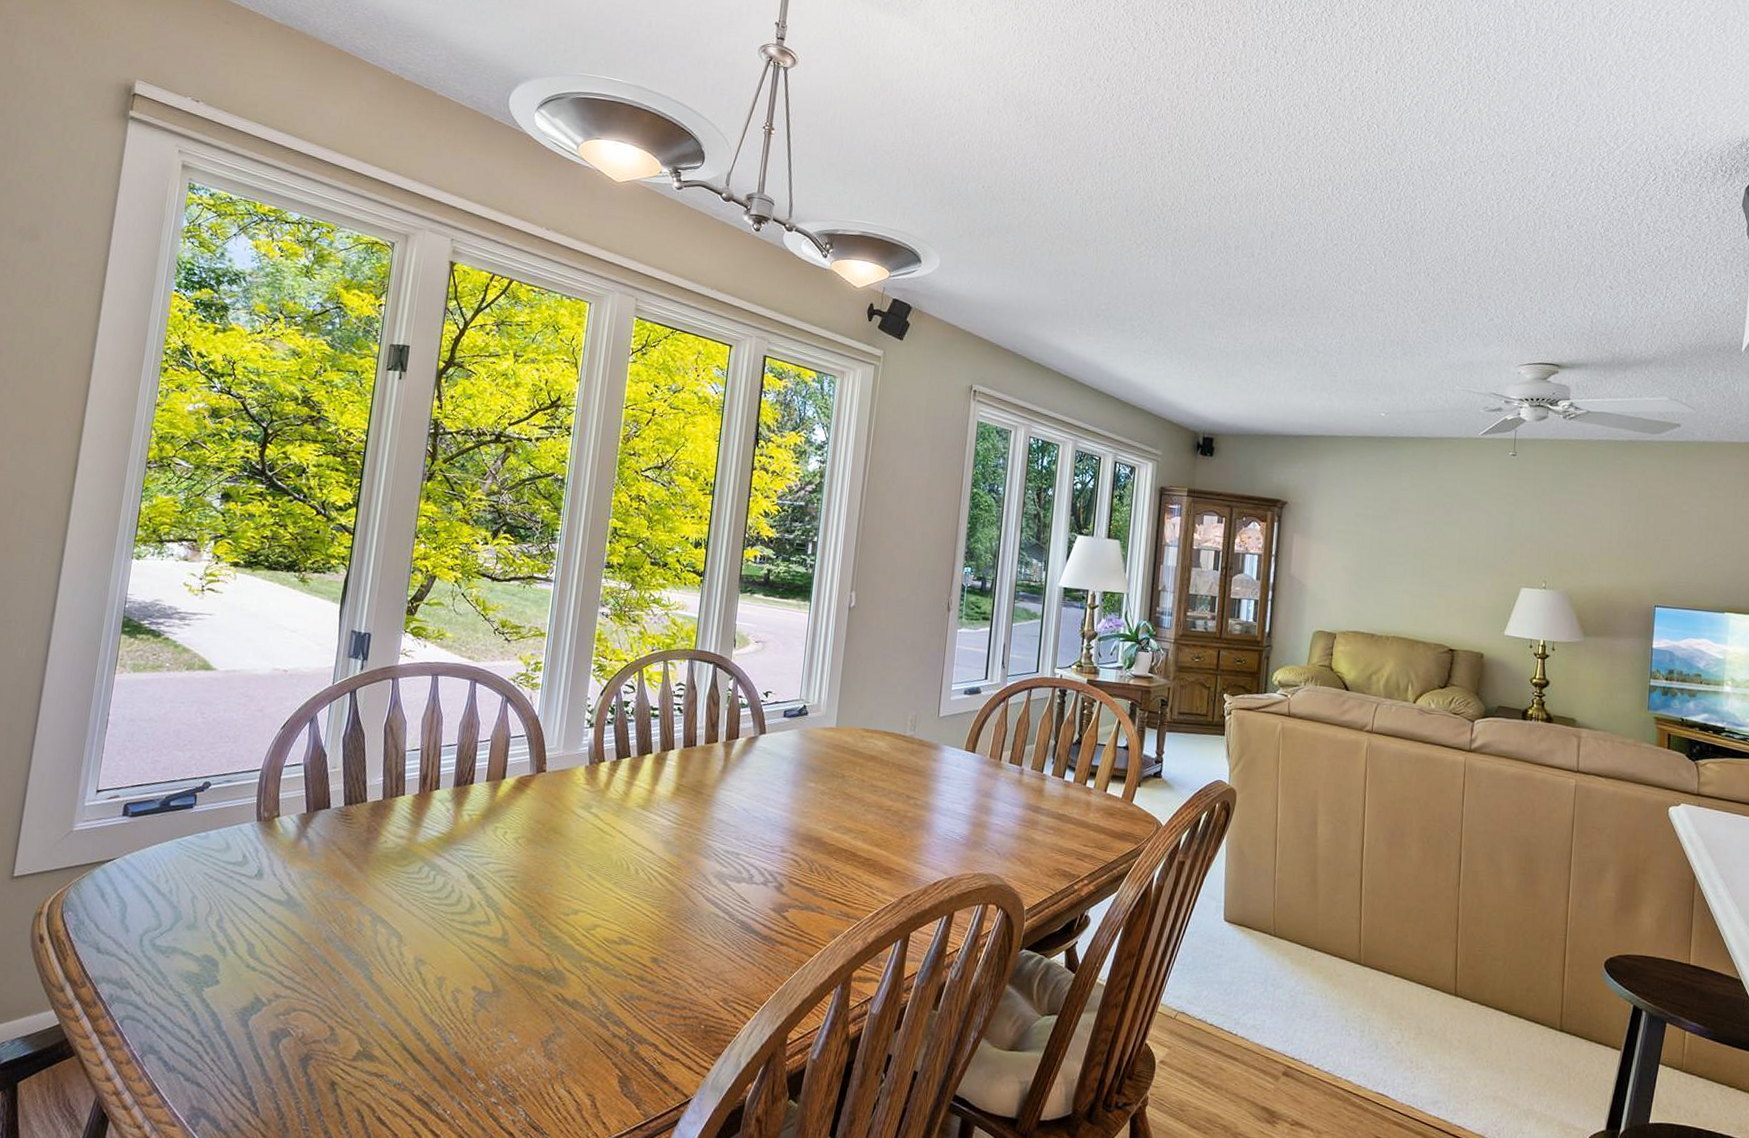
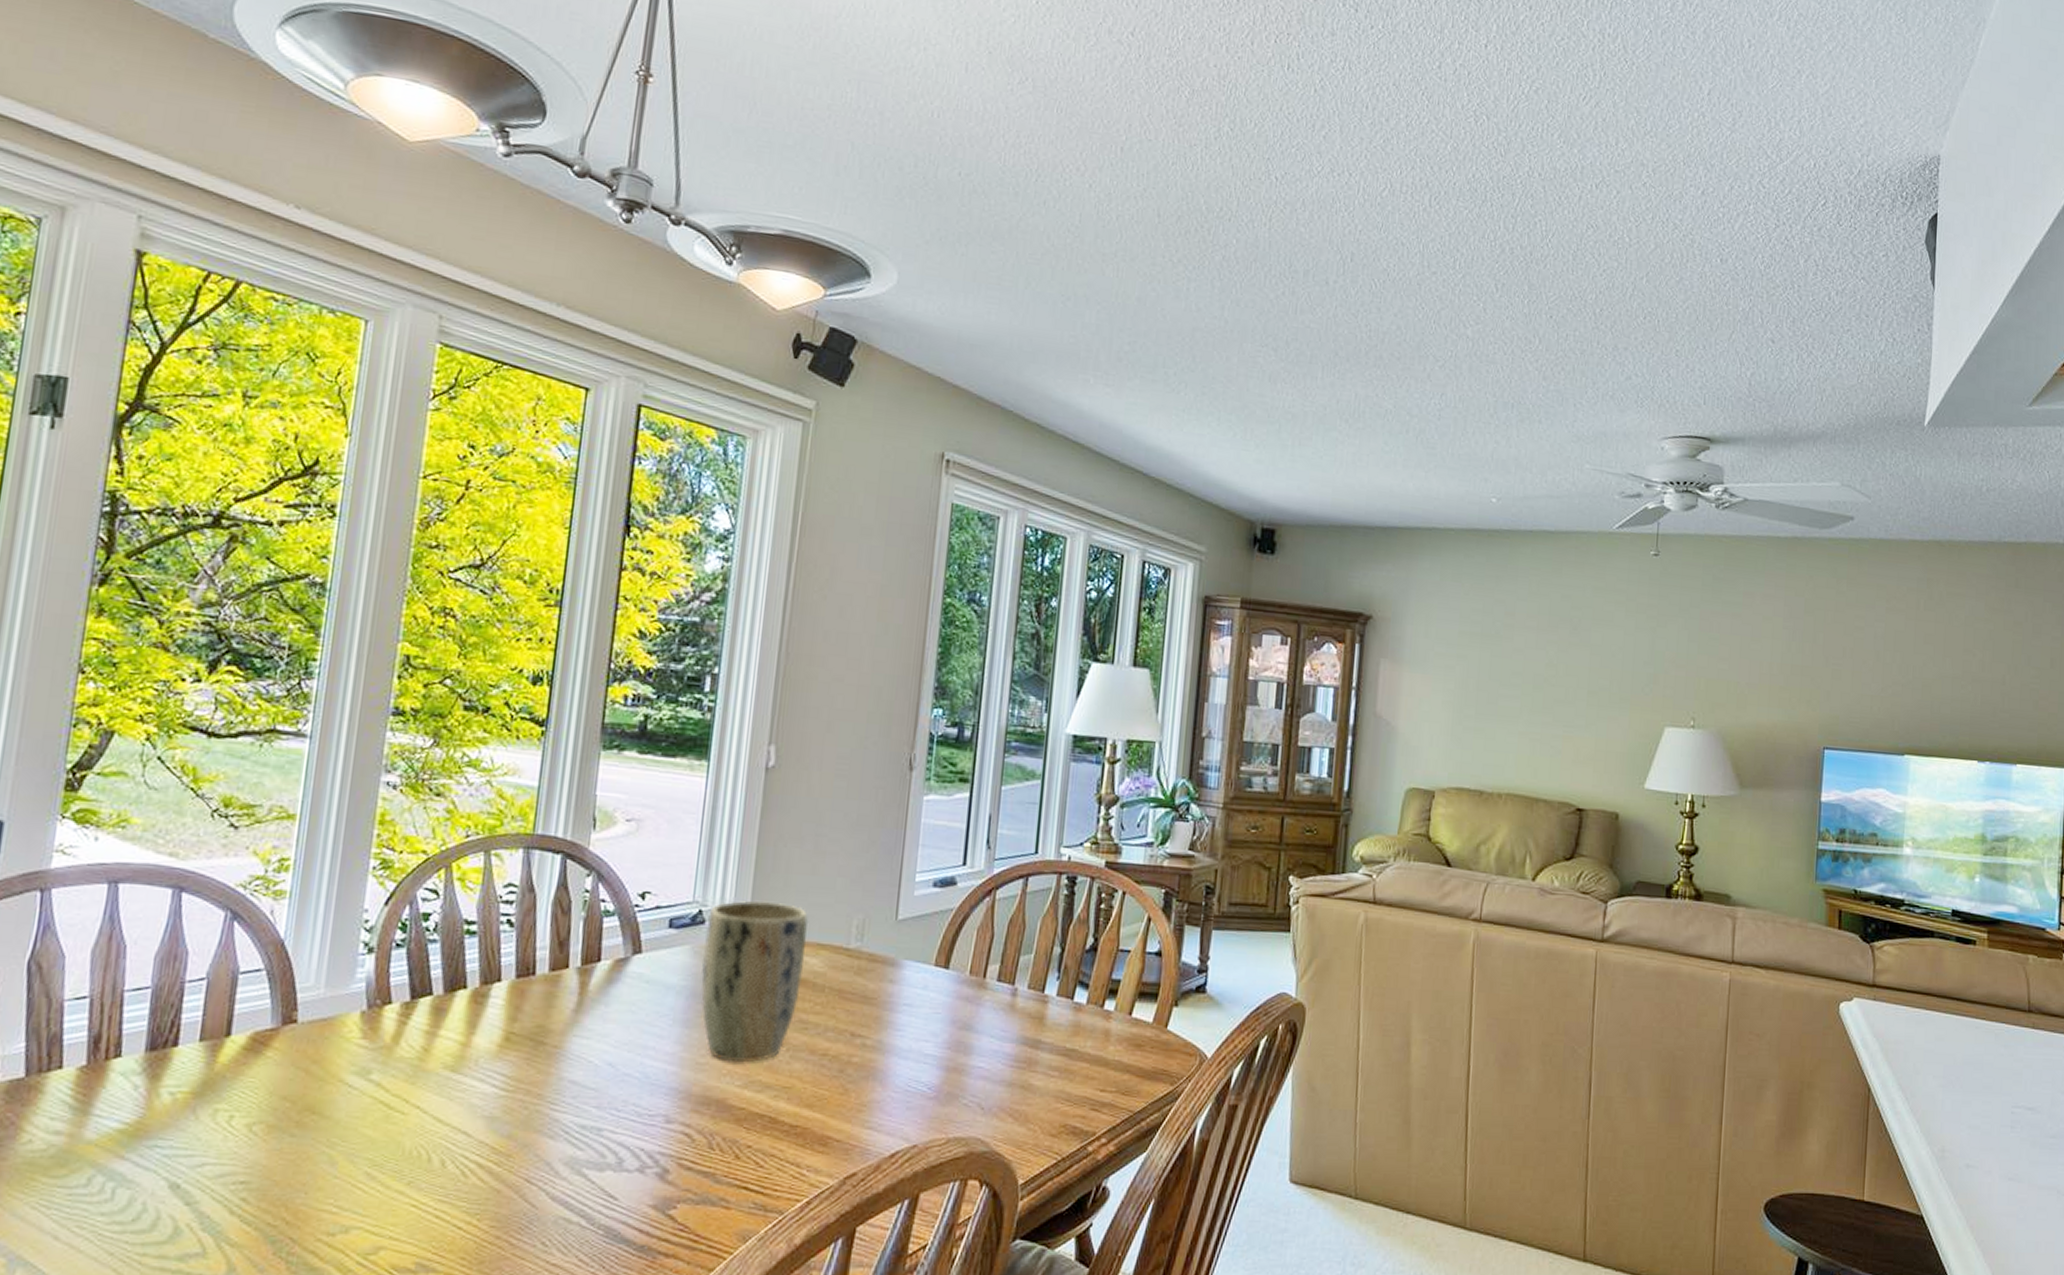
plant pot: none [805,700,878,813] -> present [701,900,809,1063]

